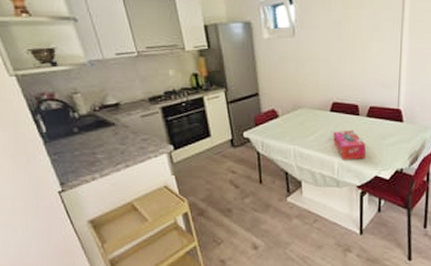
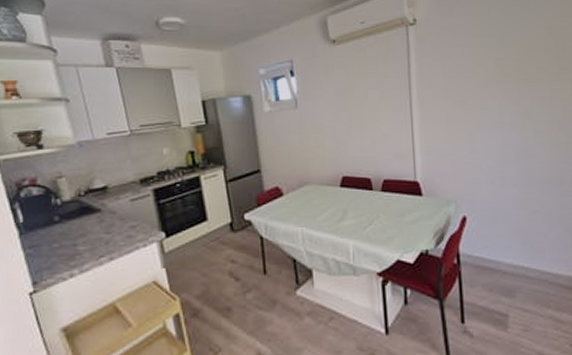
tissue box: present [333,130,366,160] -> none [345,207,384,242]

